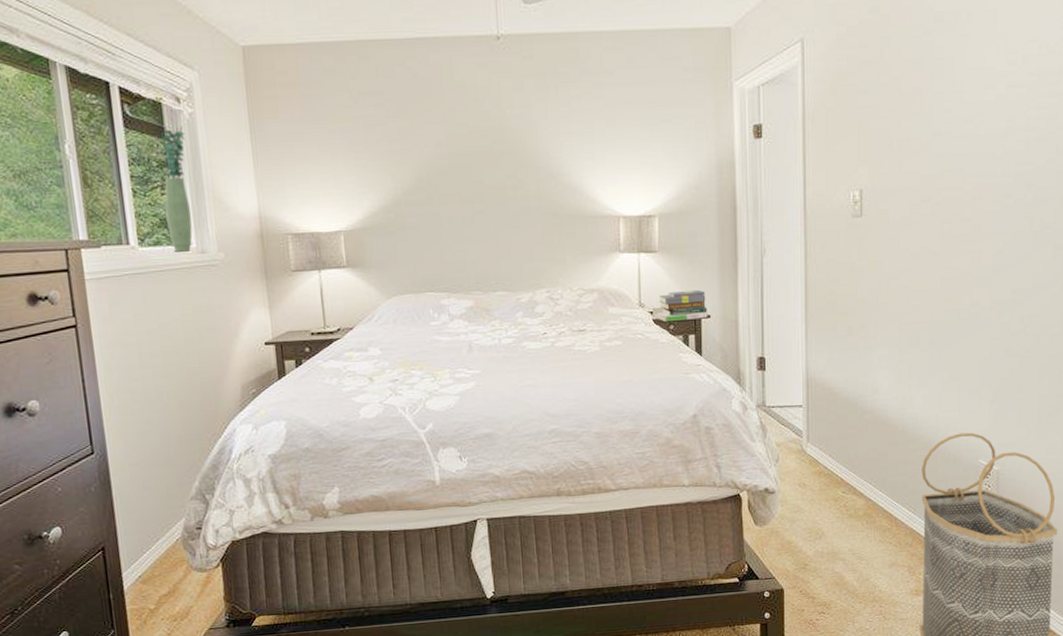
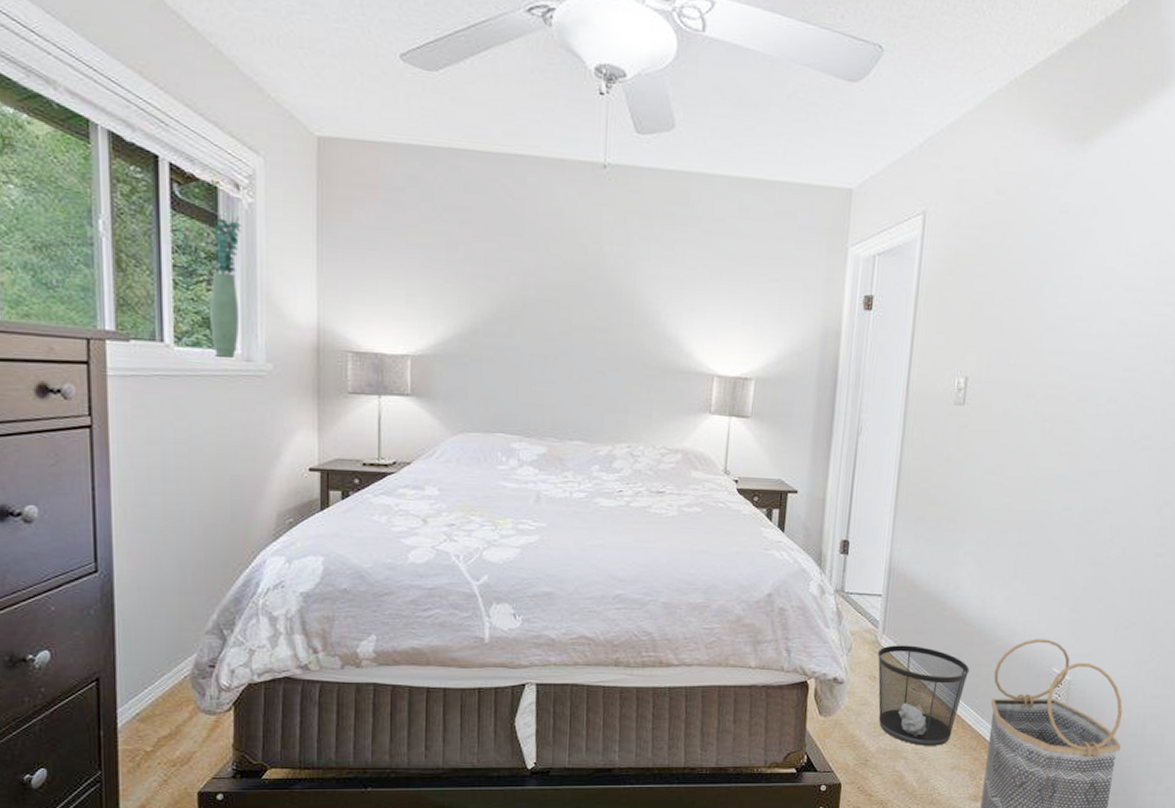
books: present [655,289,708,323] -> none [740,461,795,494]
waste bin: none [804,451,897,547] -> present [877,645,970,746]

